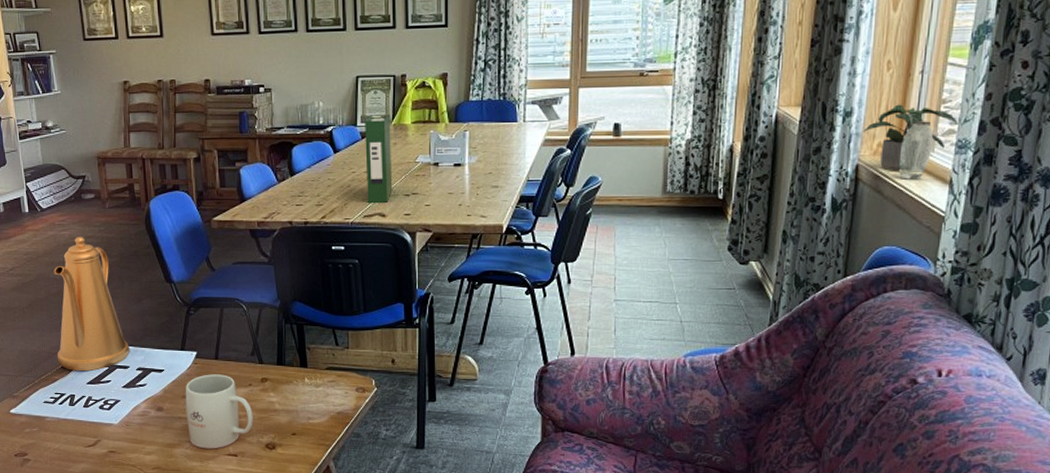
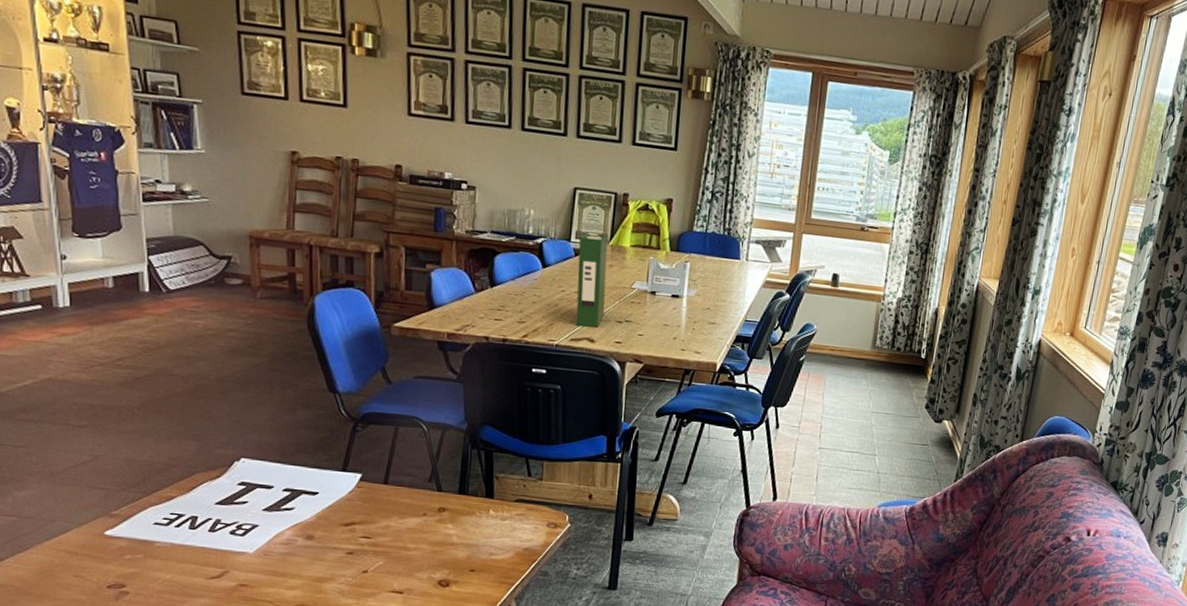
coffee pot: present [54,236,131,372] -> none [176,327,277,490]
mug: present [185,374,253,449] -> none [342,500,426,585]
potted plant: present [863,104,958,171] -> none [1047,288,1122,349]
vase: present [898,121,934,180] -> none [1073,305,1103,358]

